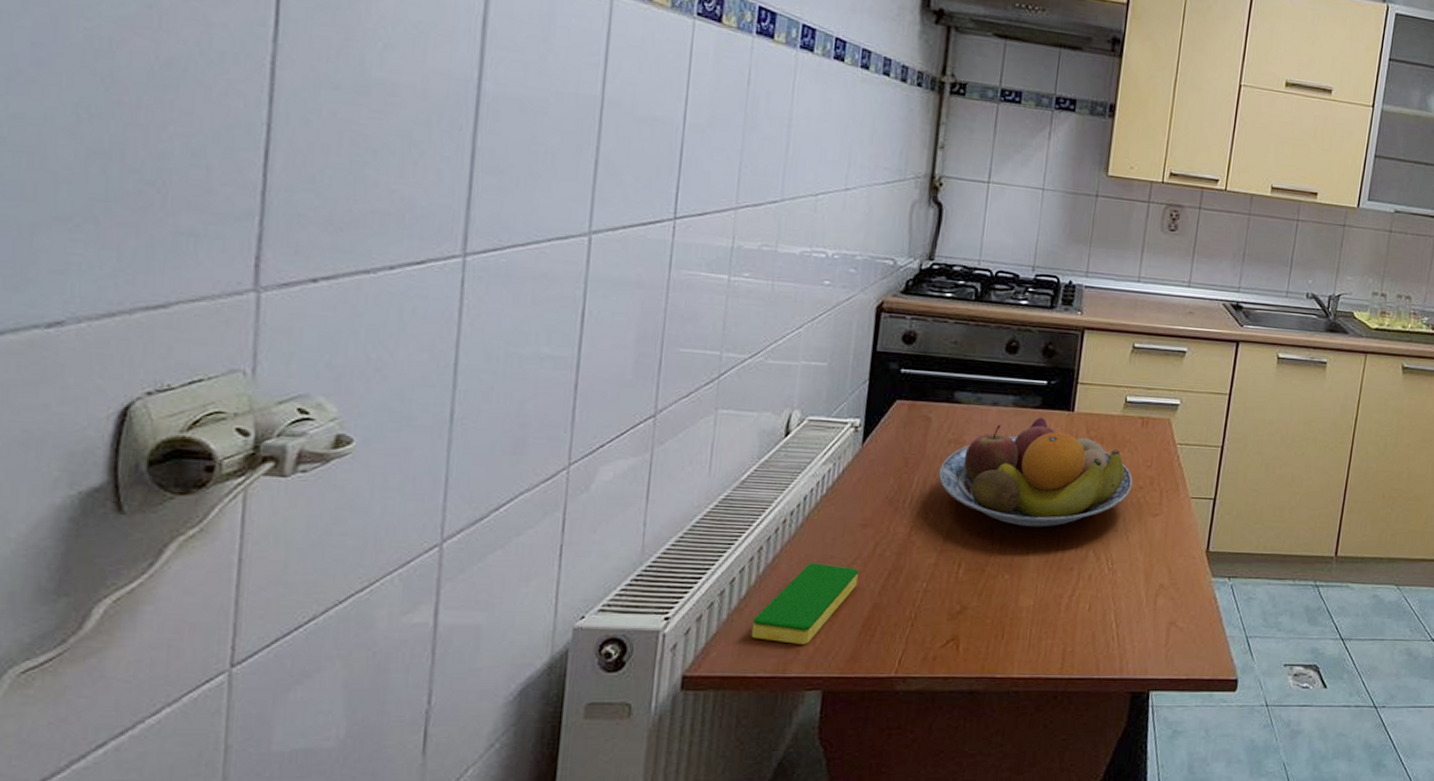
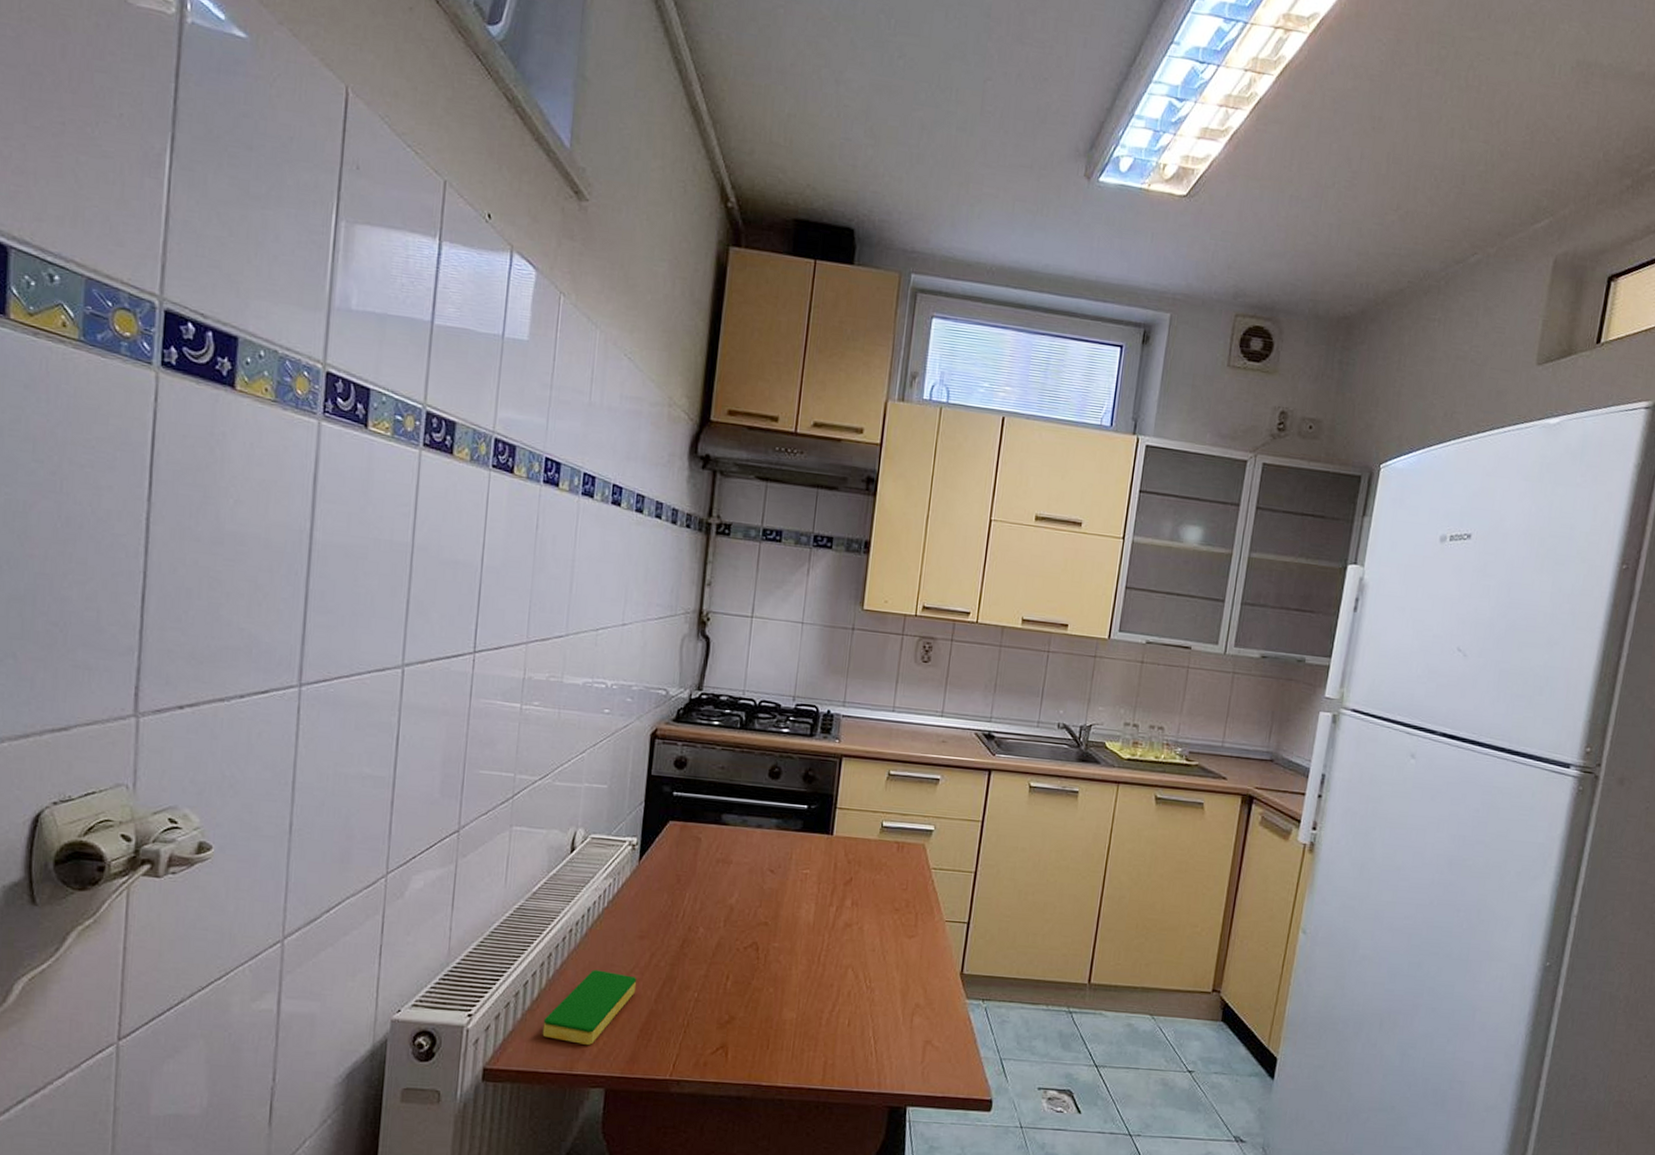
fruit bowl: present [939,417,1133,527] -> none [708,839,889,945]

